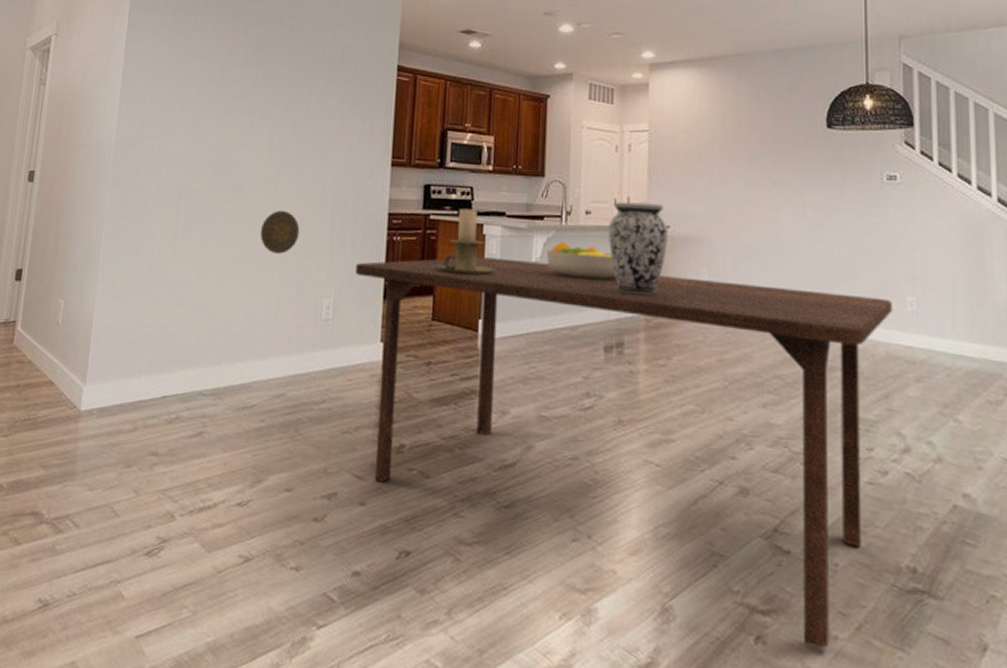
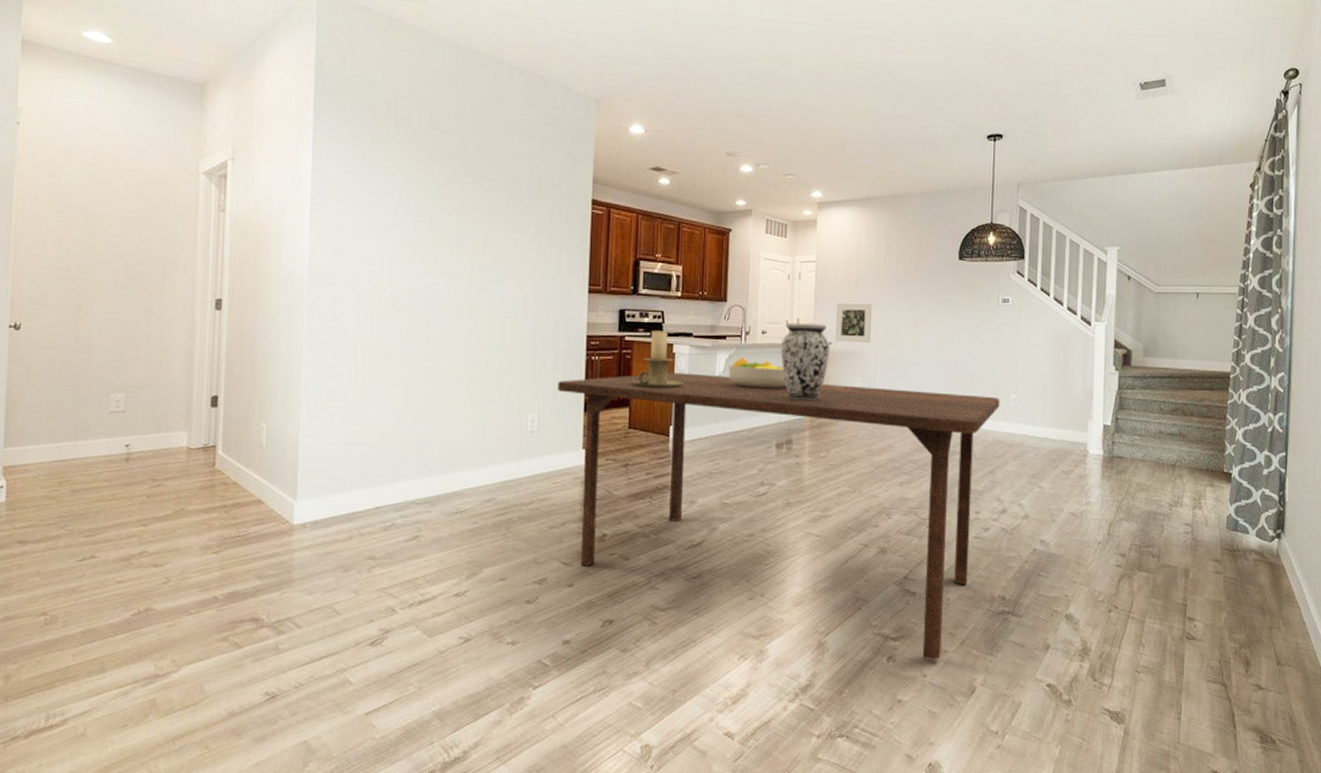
decorative plate: present [260,211,300,254] -> none [464,335,503,374]
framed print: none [674,179,720,227] -> present [835,303,873,343]

